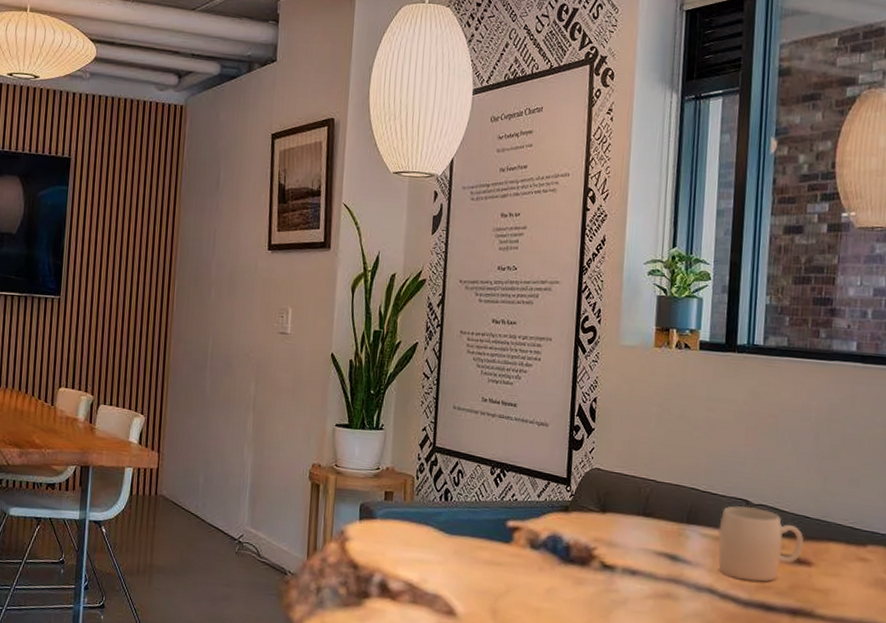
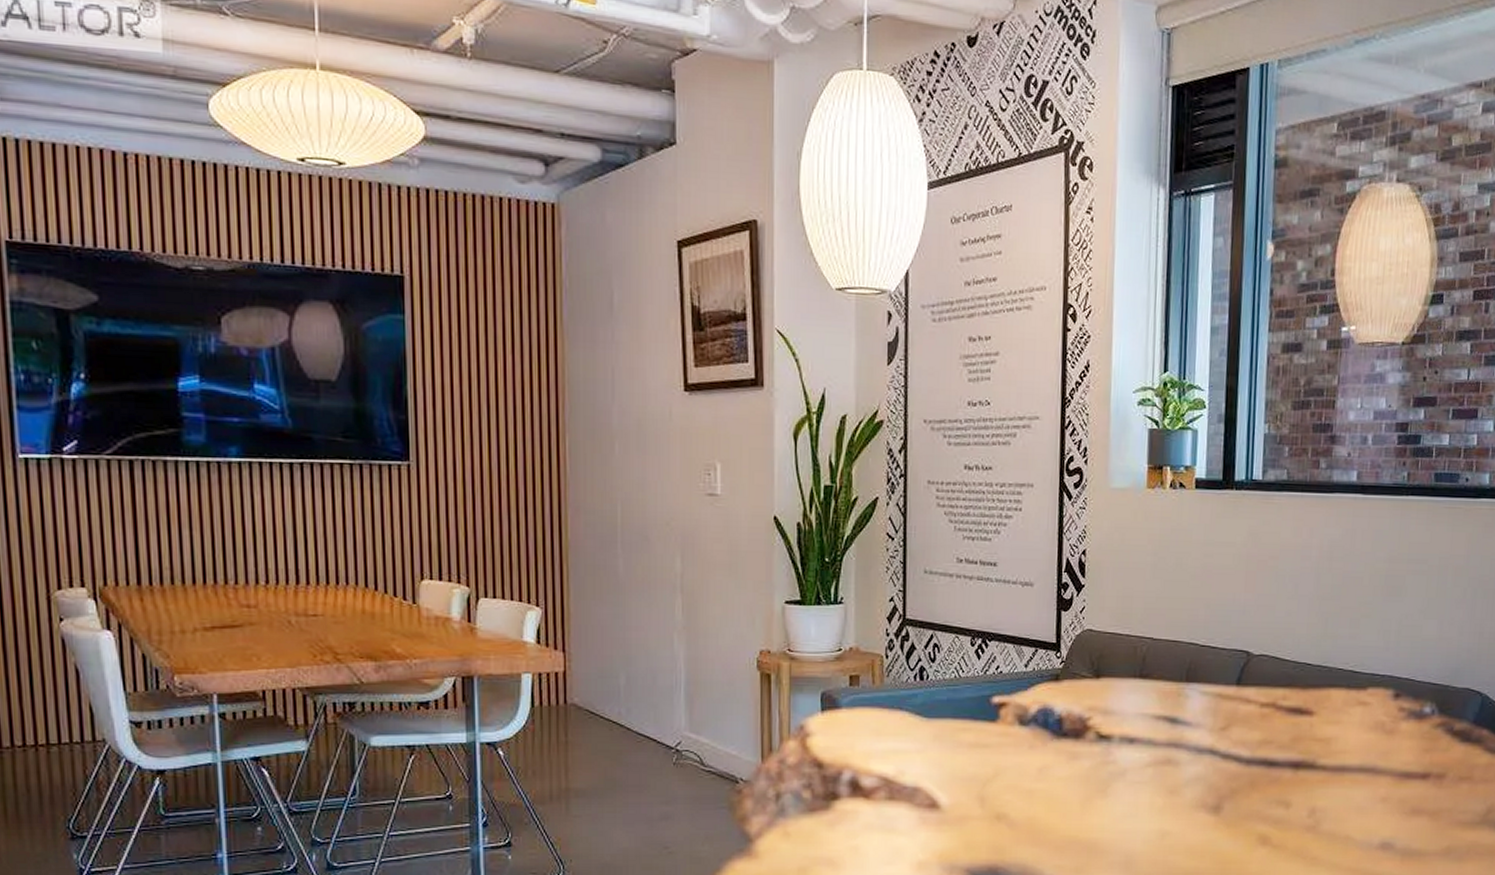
mug: present [717,505,804,582] -> none [1218,657,1305,737]

